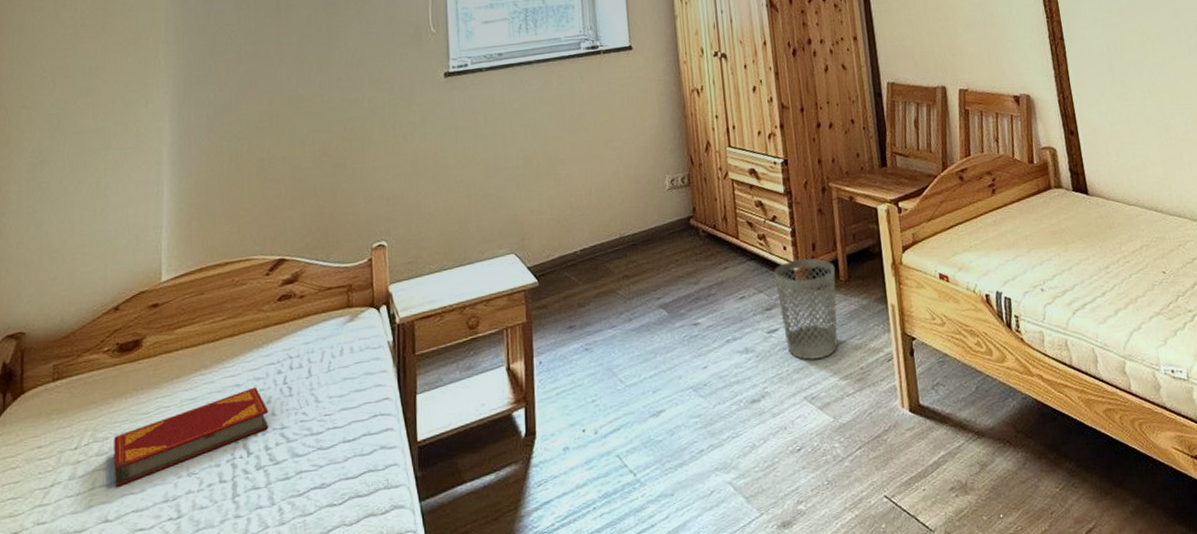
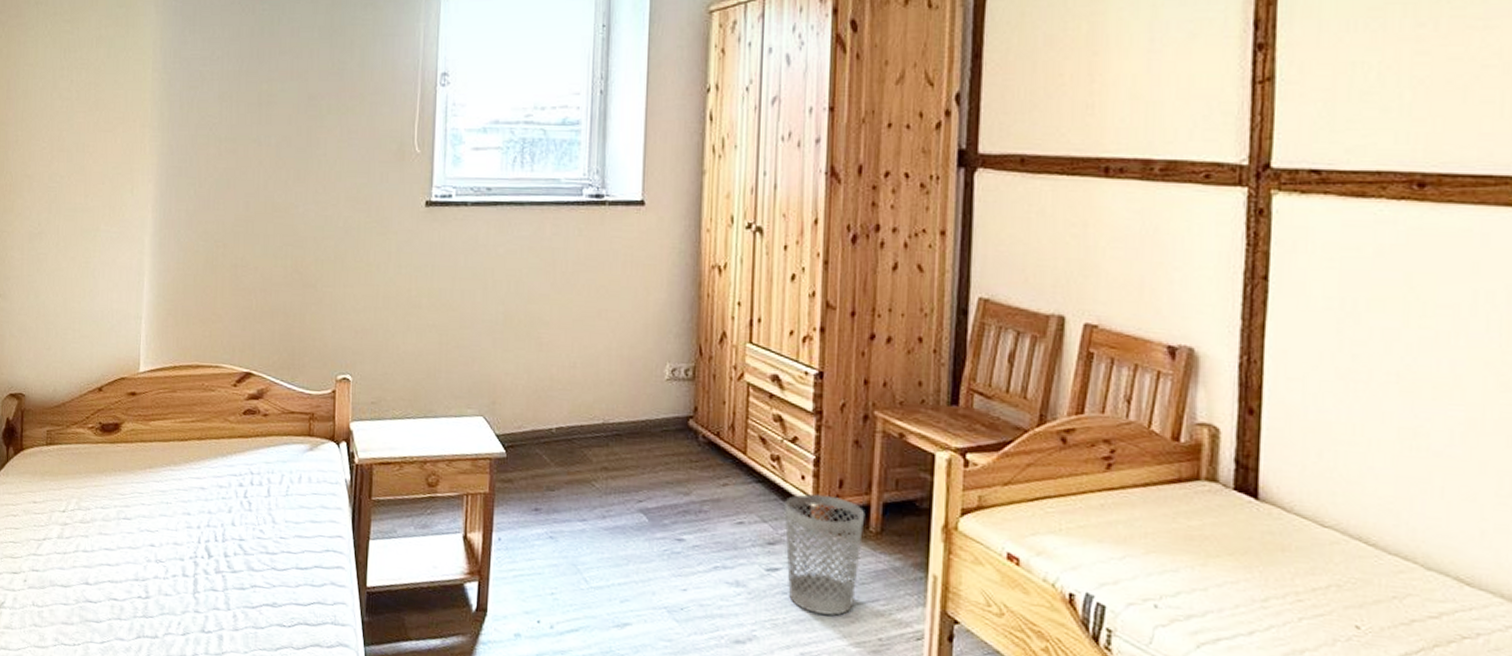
hardback book: present [114,386,269,487] -> none [94,493,229,556]

